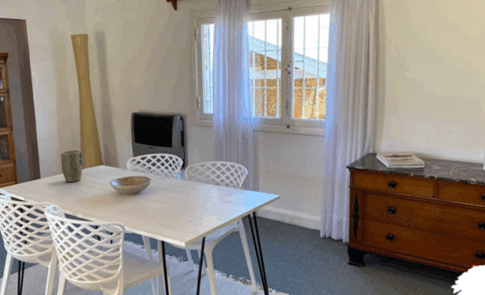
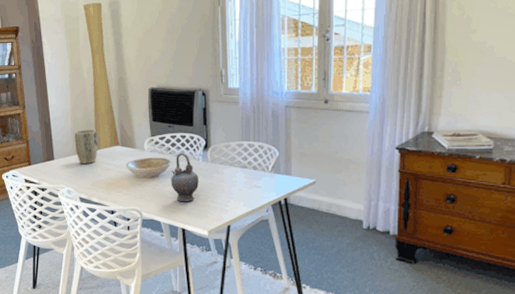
teapot: none [151,172,177,216] -> present [171,153,199,201]

